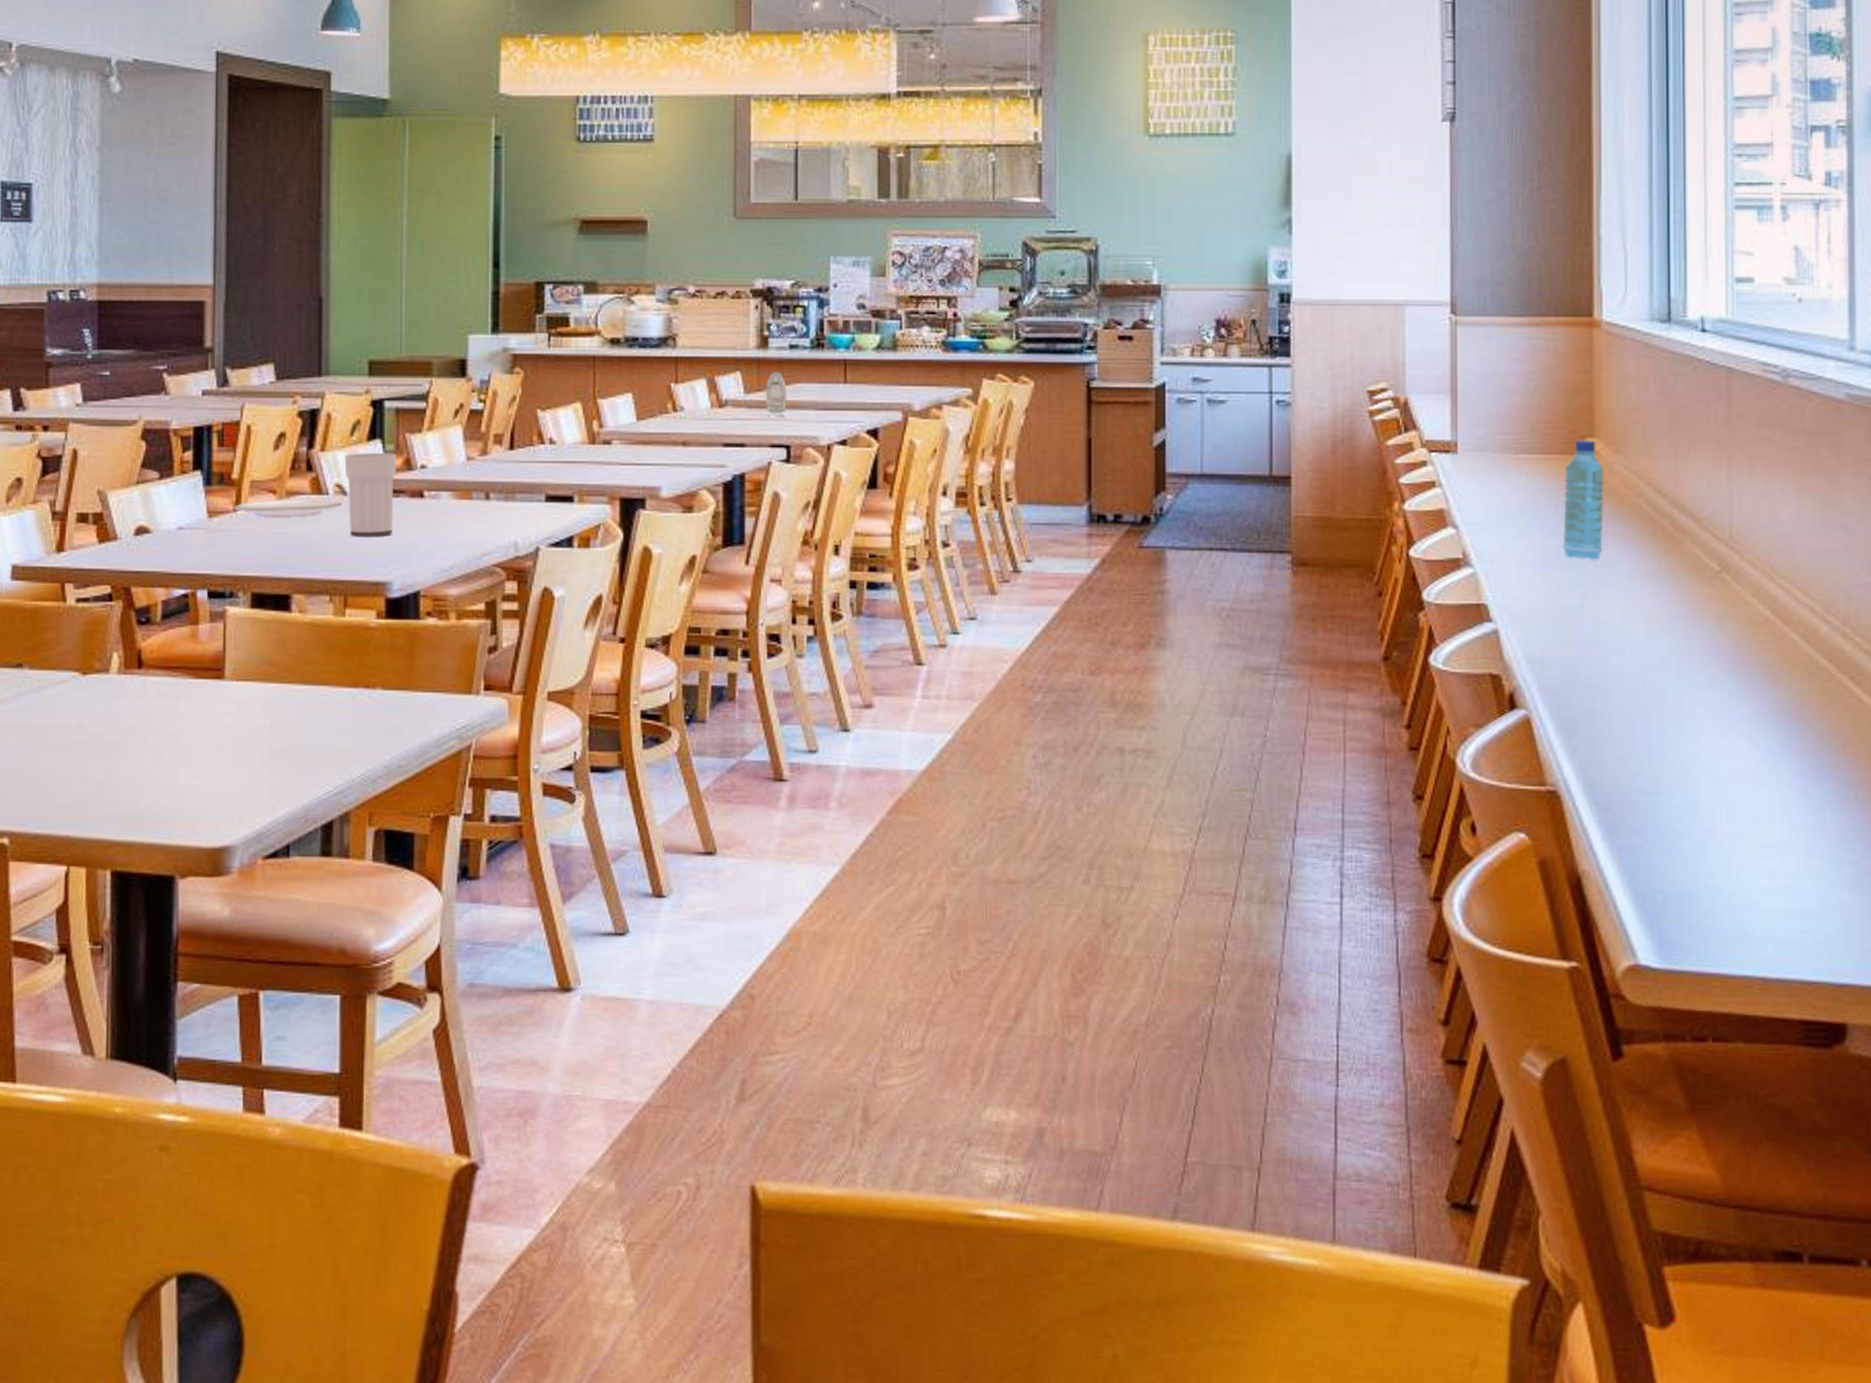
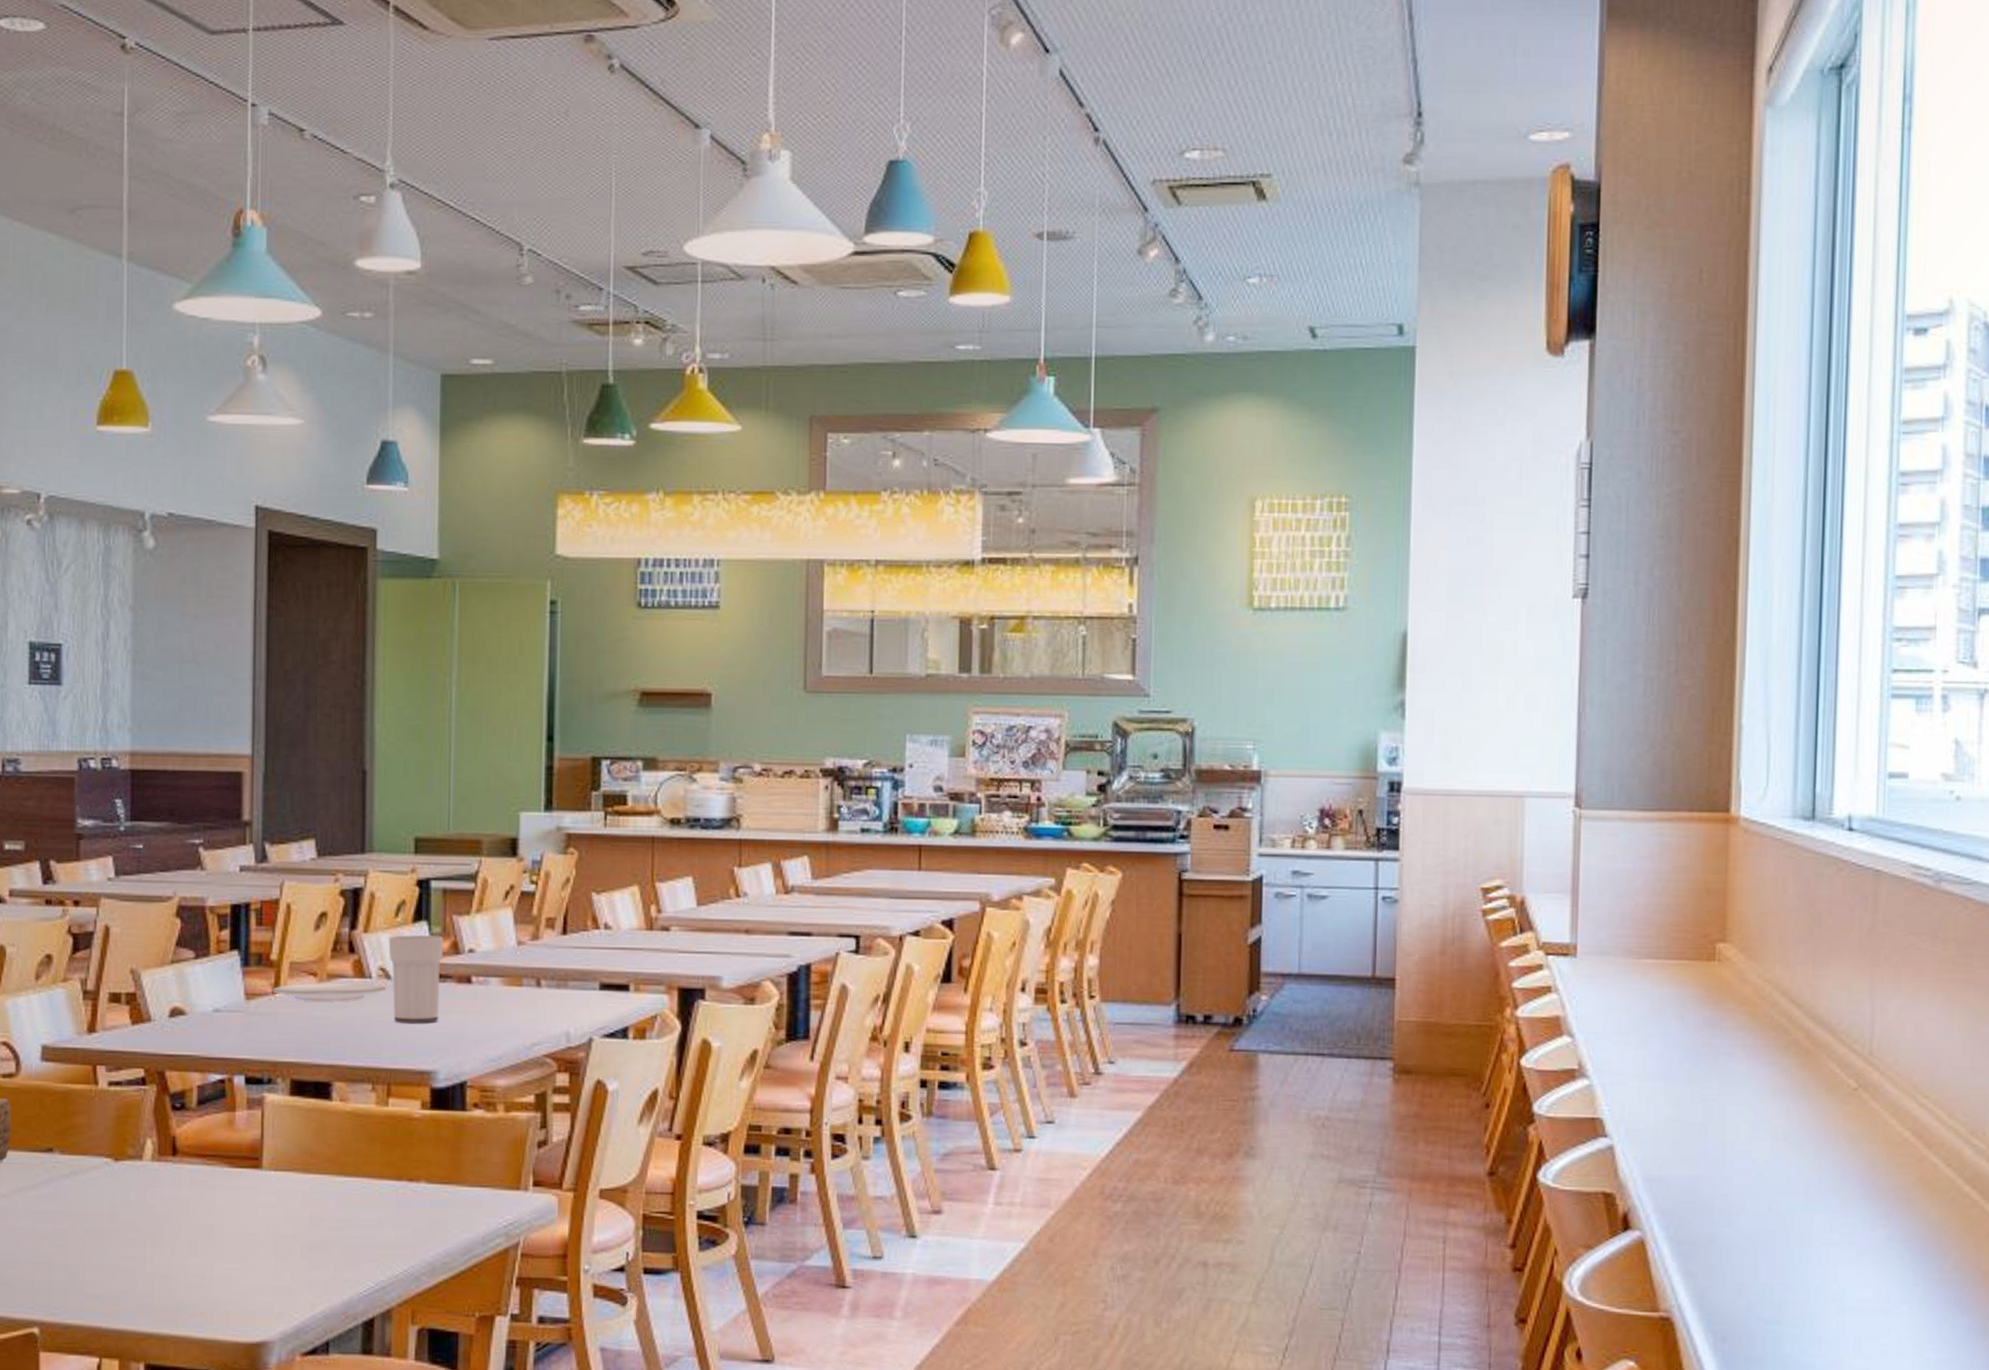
vase: present [765,372,787,420] -> none [834,857,857,908]
water bottle: present [1562,440,1605,562] -> none [1687,945,1736,1075]

